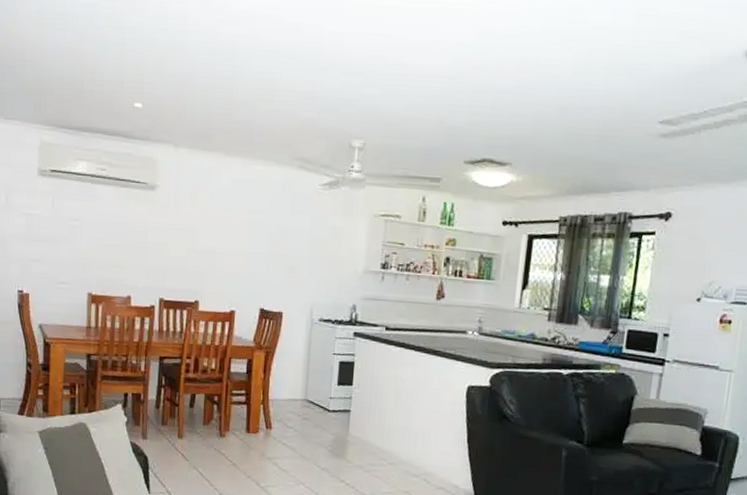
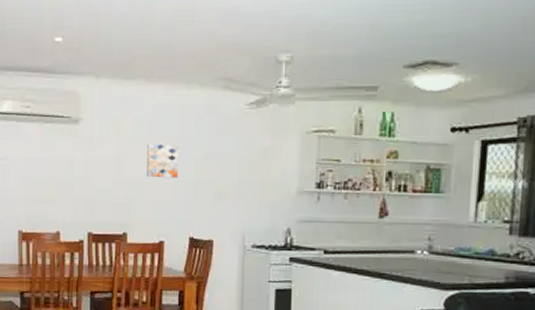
wall art: none [221,215,254,251] -> present [147,143,179,178]

